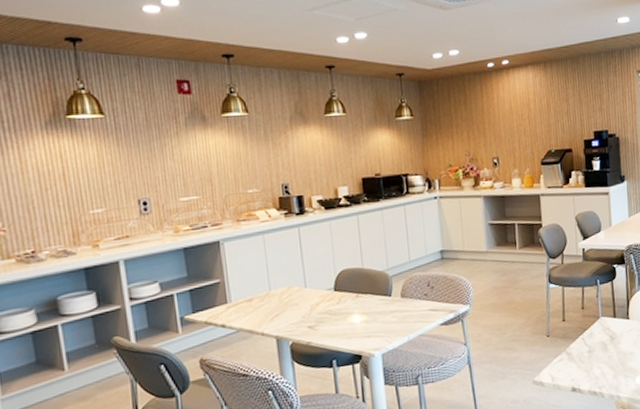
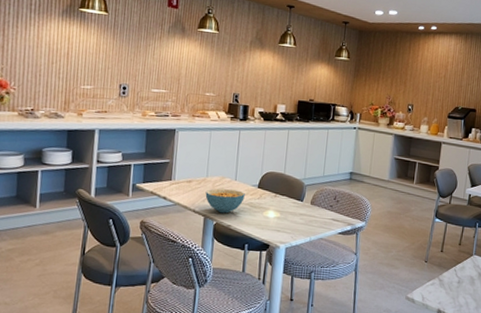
cereal bowl: none [272,298,321,330] -> present [205,188,245,214]

